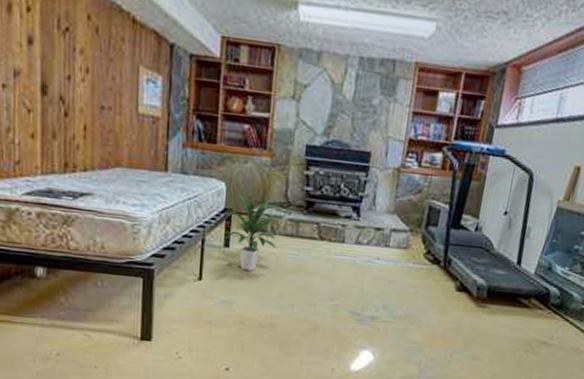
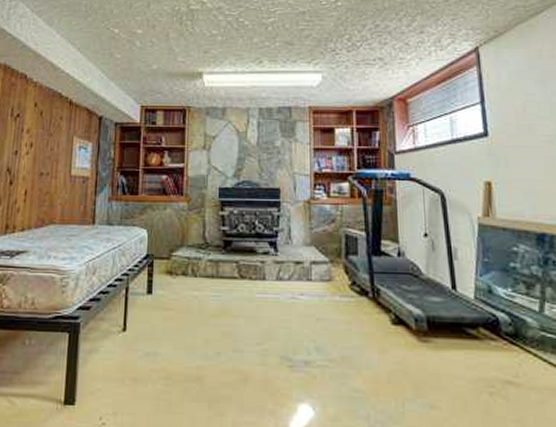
indoor plant: present [224,193,282,271] -> none [147,238,202,318]

